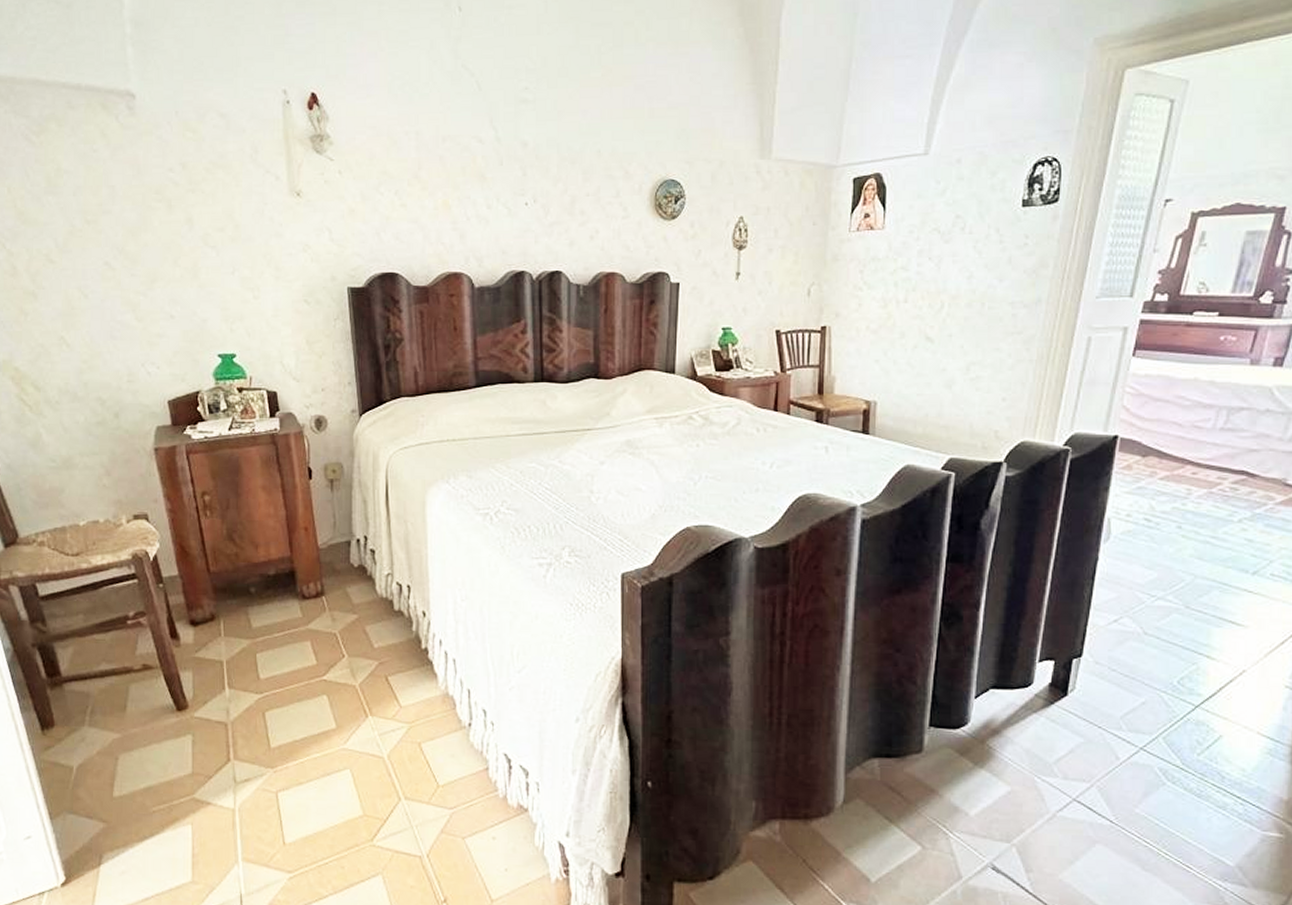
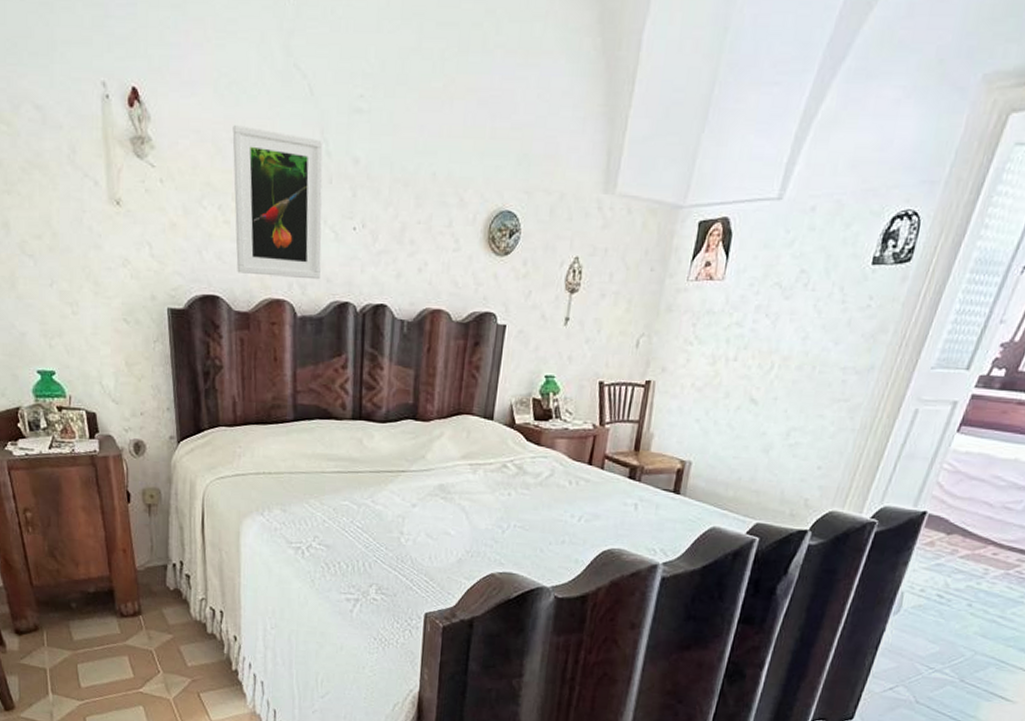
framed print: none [407,120,497,252] -> present [232,125,323,280]

